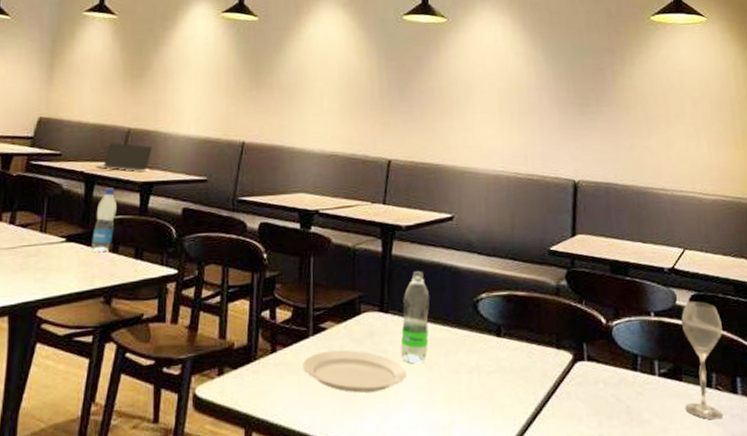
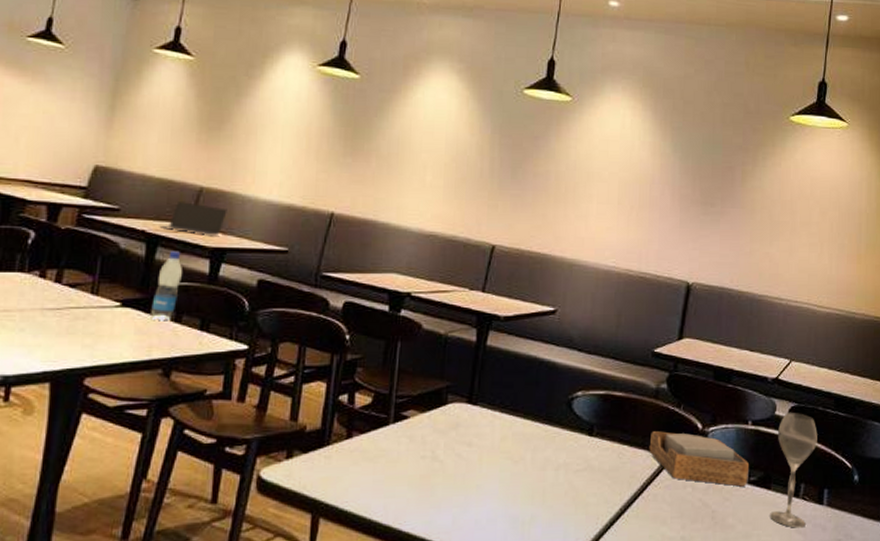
plate: present [302,350,406,393] -> none [379,439,490,484]
bottle: present [400,270,431,364] -> none [486,363,523,458]
napkin holder: none [556,328,658,380] -> present [649,431,749,487]

